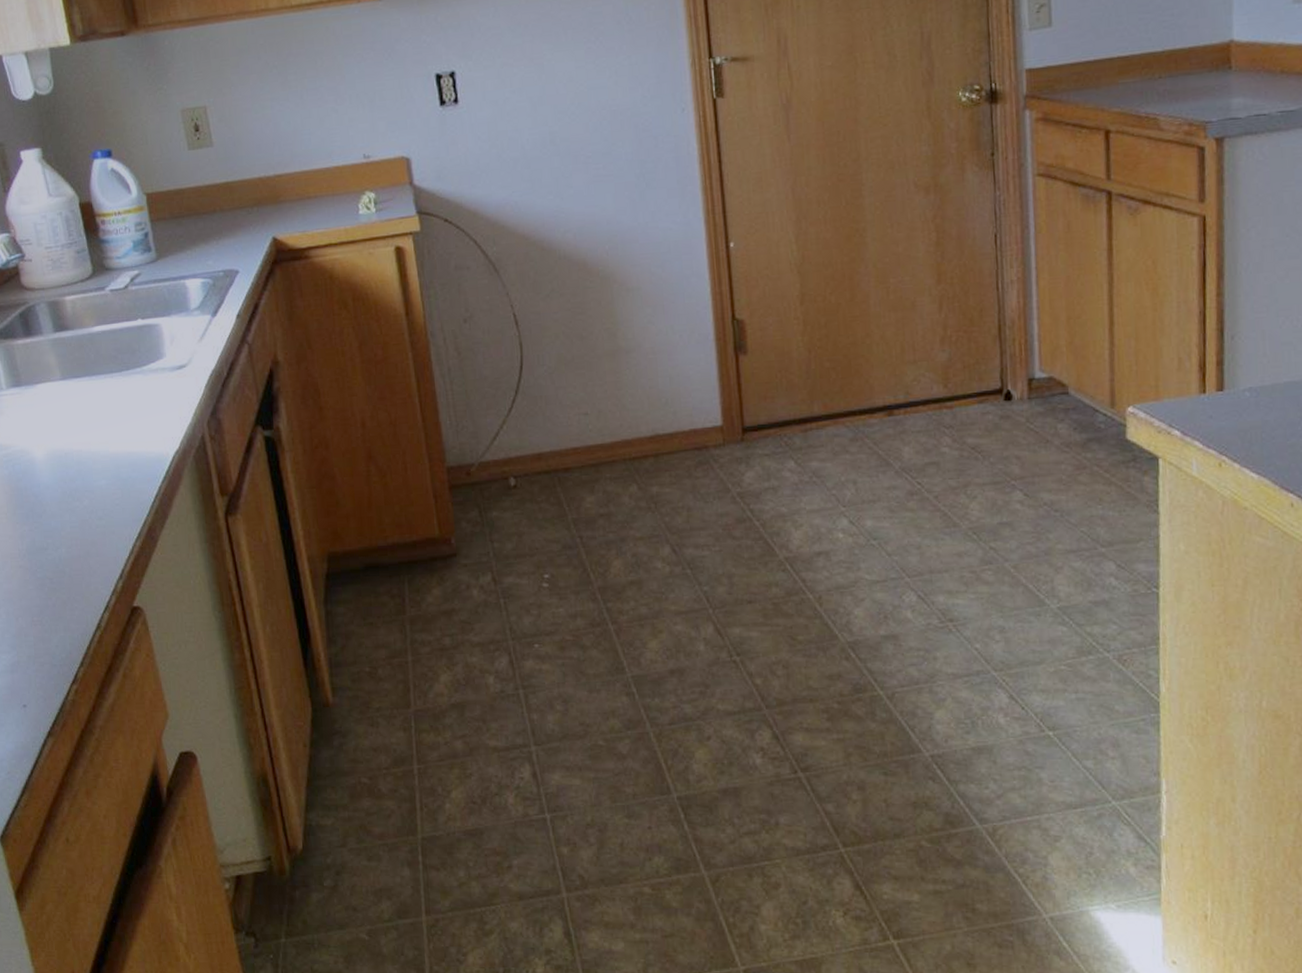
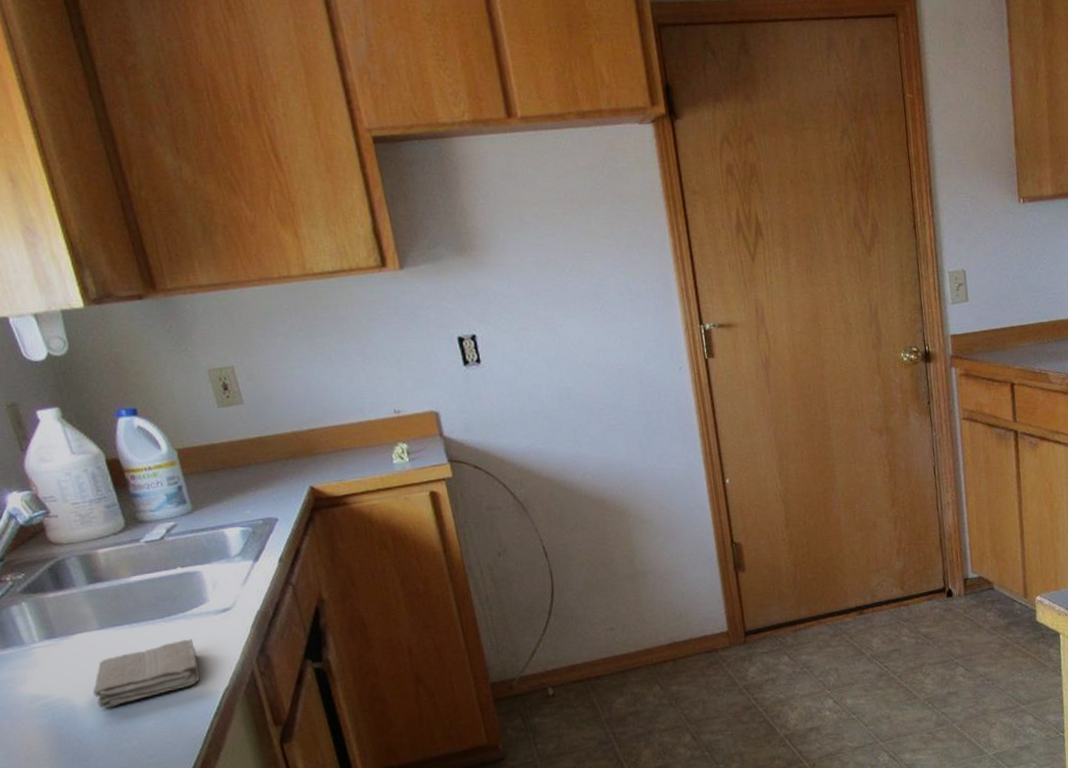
washcloth: none [51,396,152,463] -> present [92,639,200,708]

